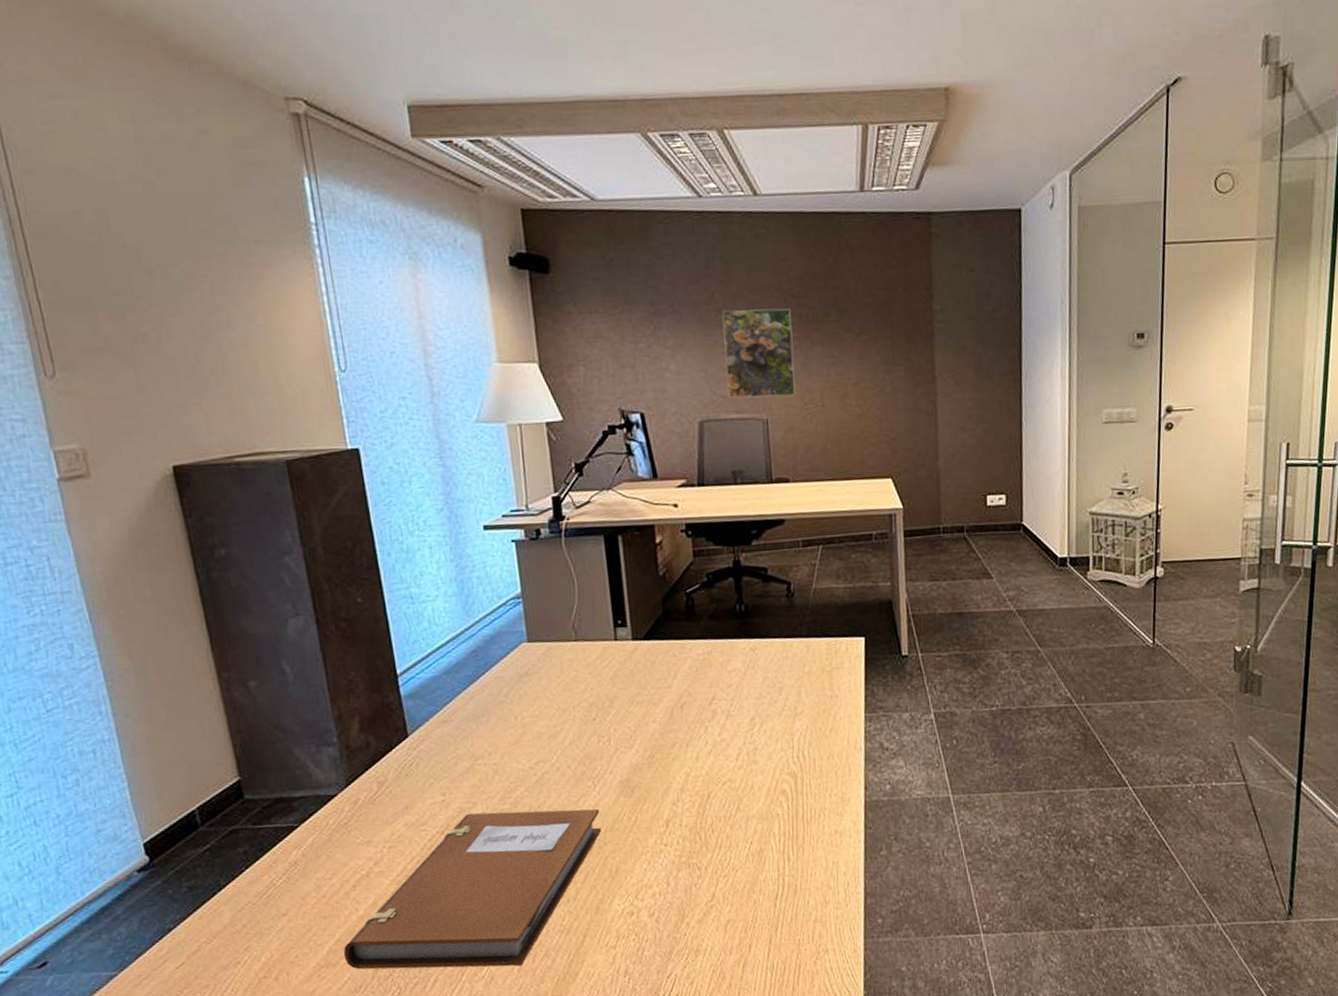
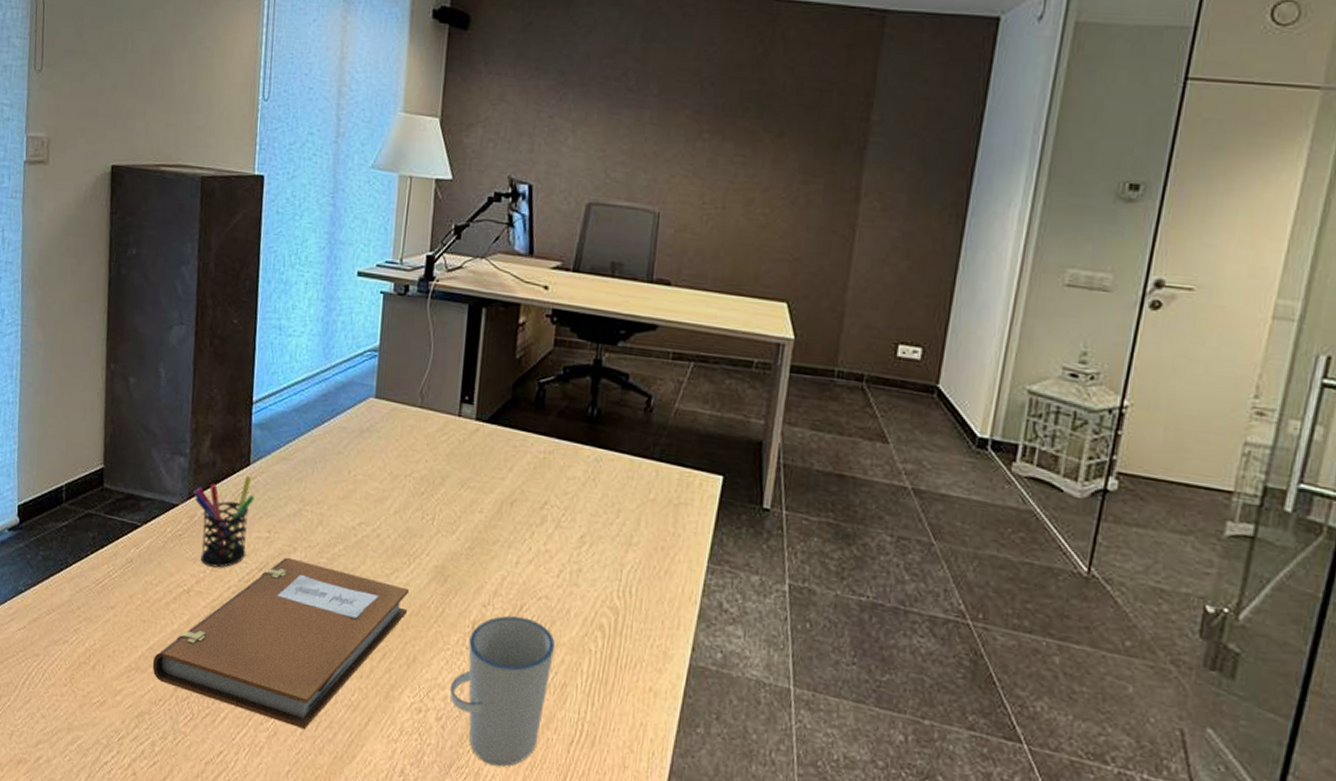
pen holder: none [350,748,423,845] -> present [193,476,254,568]
cup: none [657,803,747,939] -> present [450,615,555,767]
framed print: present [722,308,796,399] -> none [622,90,706,193]

